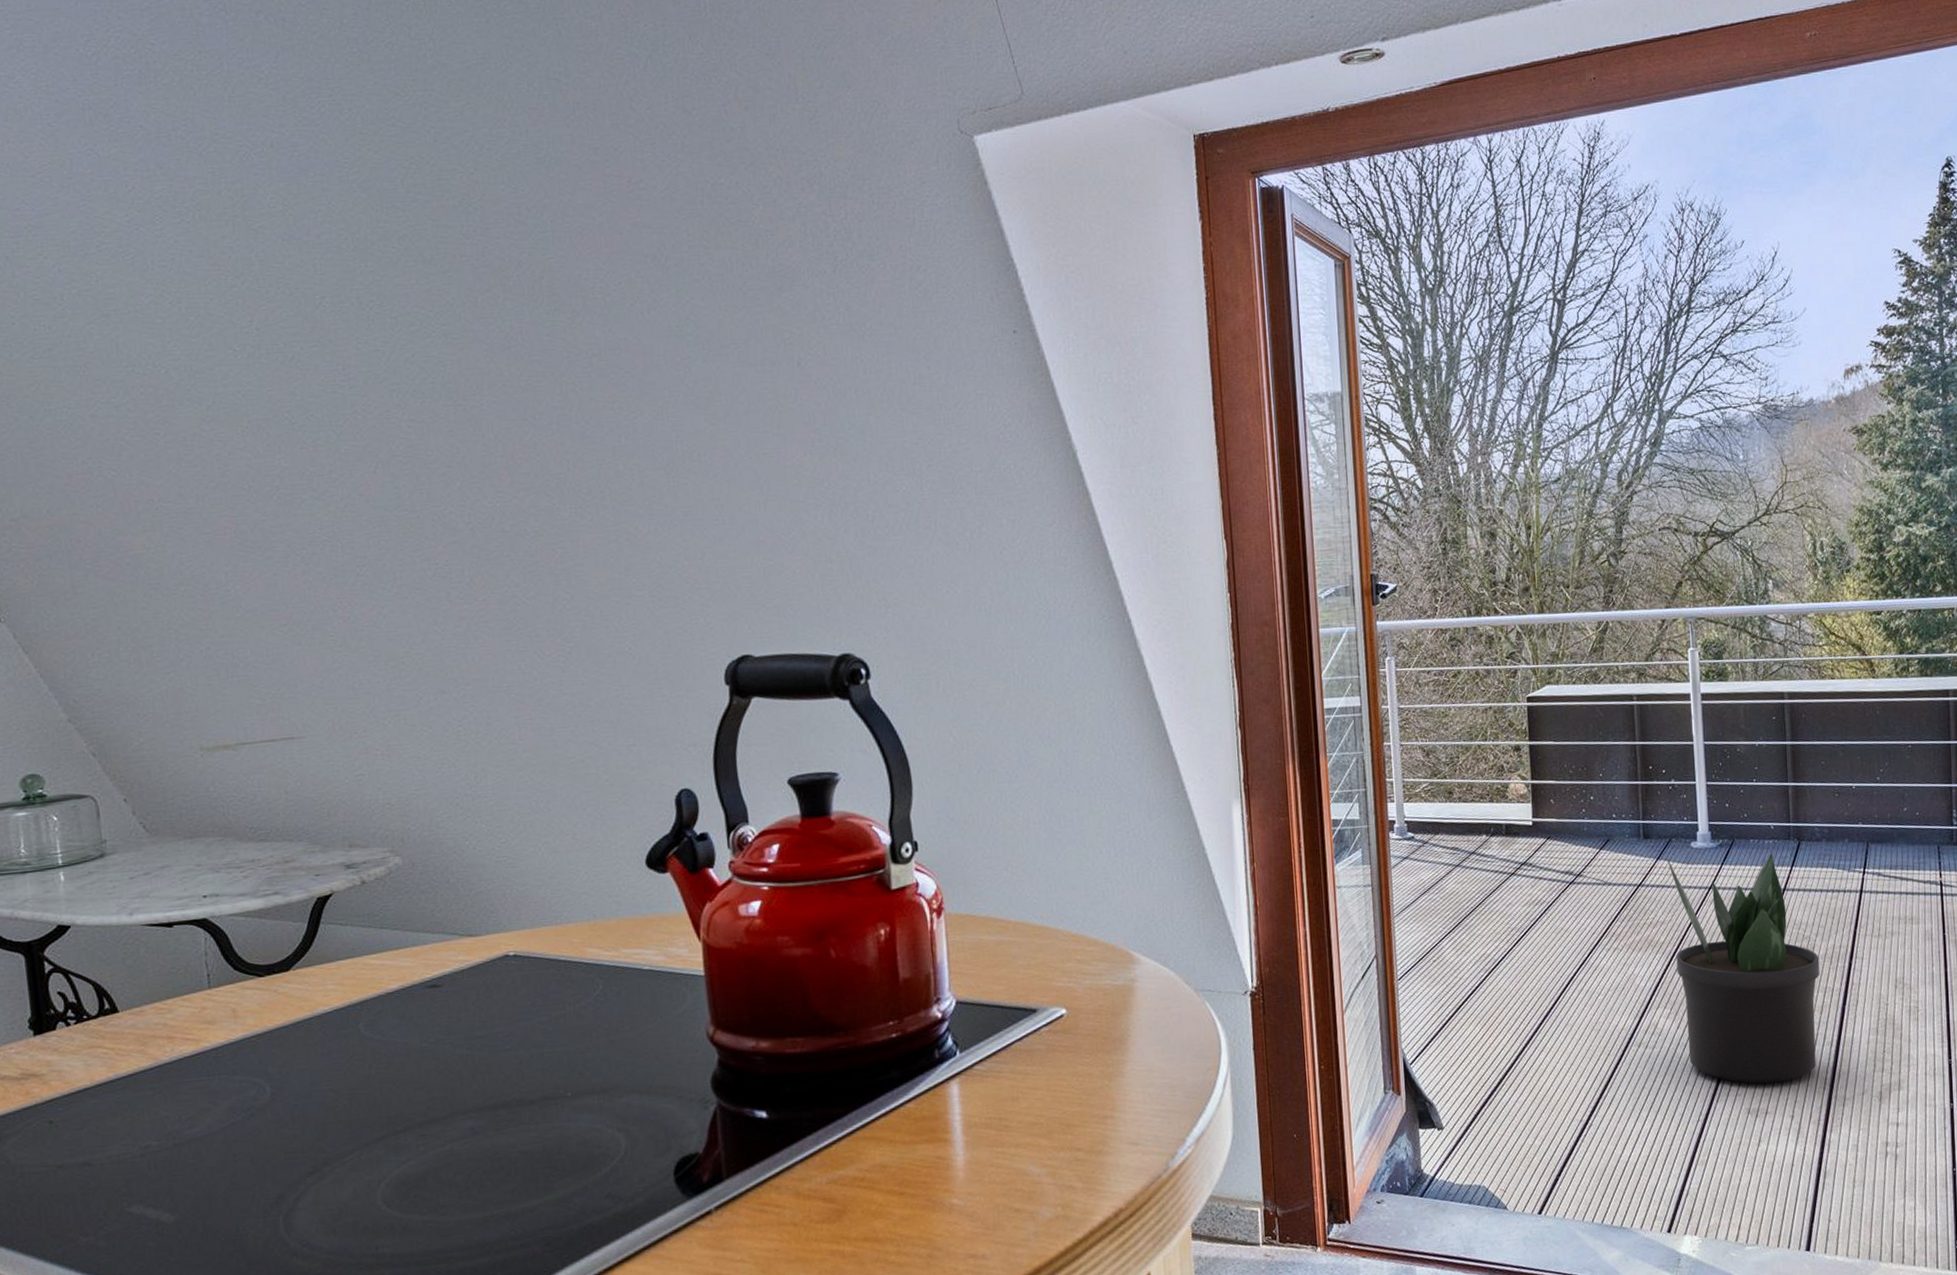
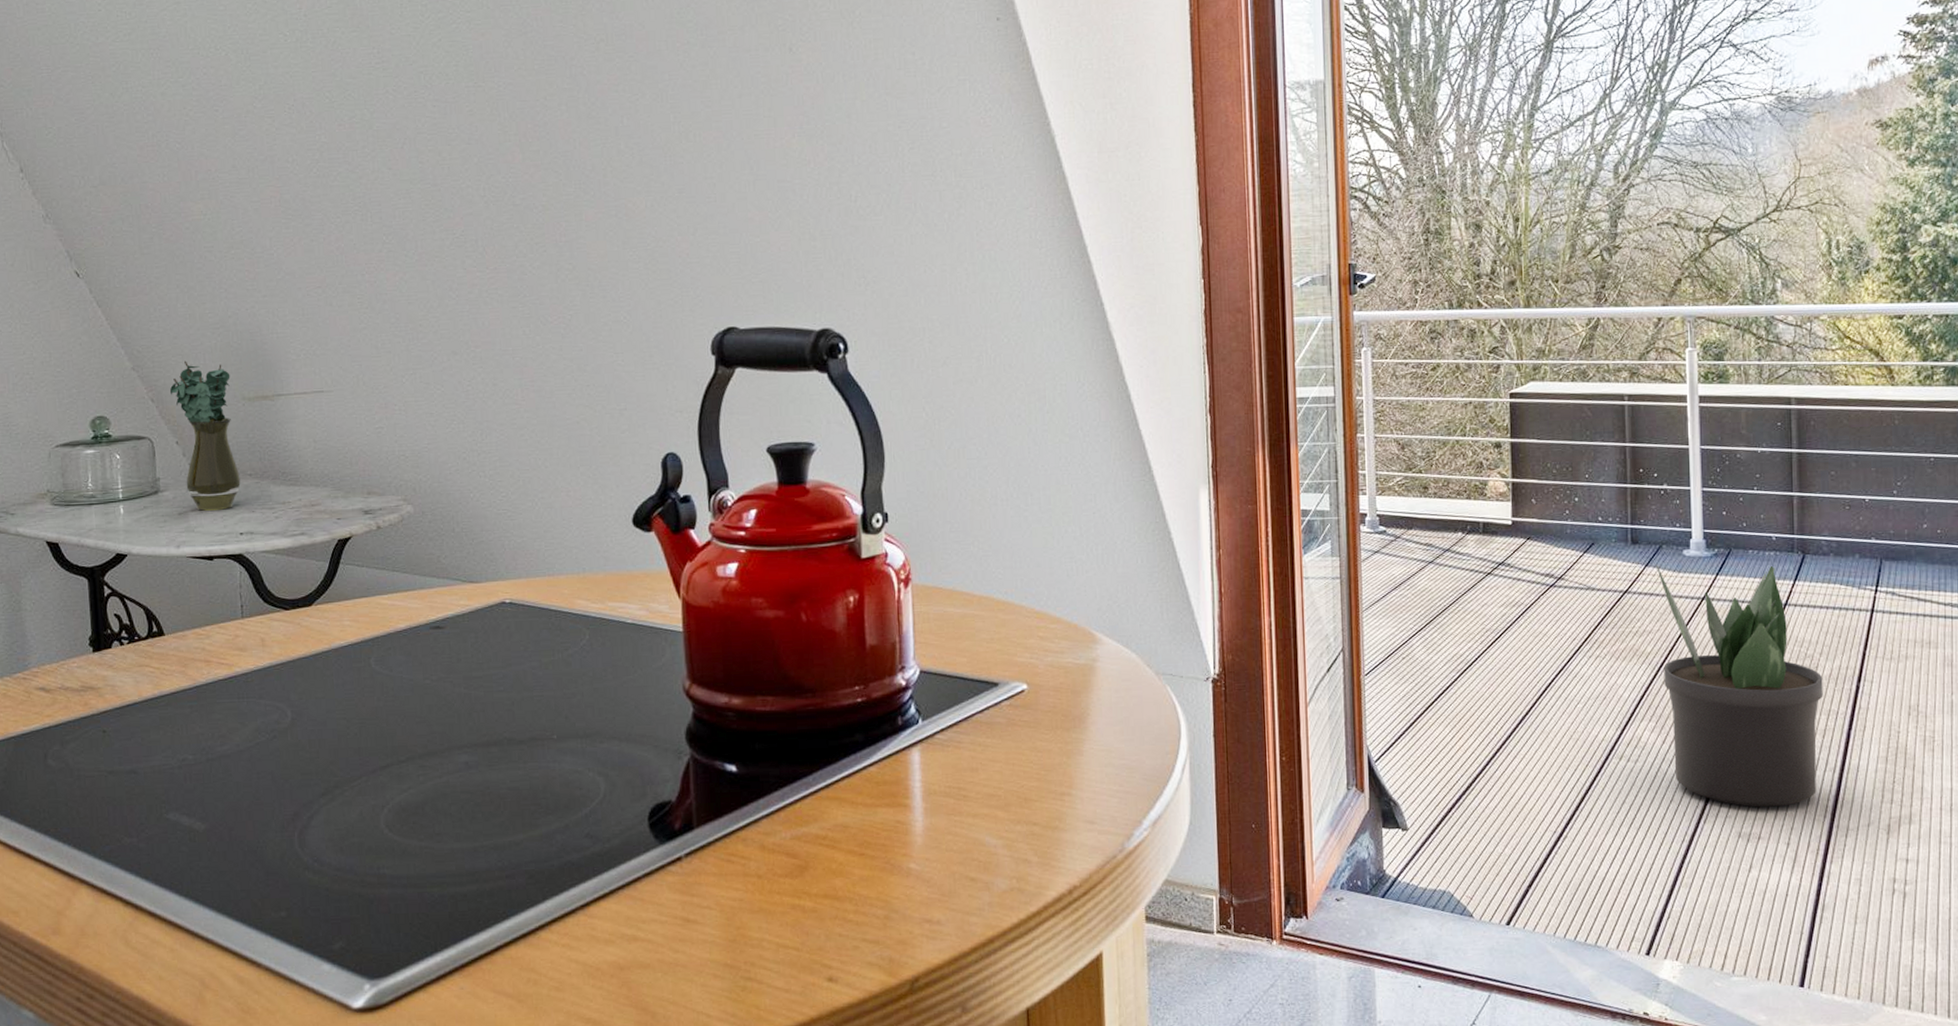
vase: none [113,709,202,874] -> present [169,360,241,511]

